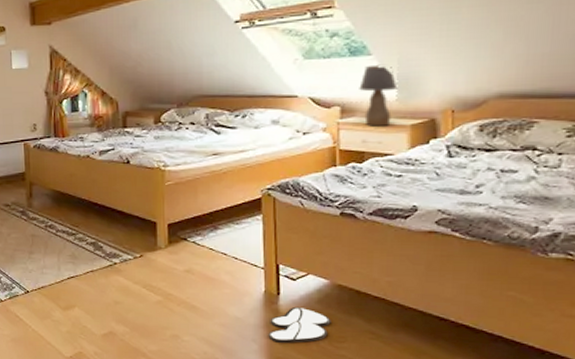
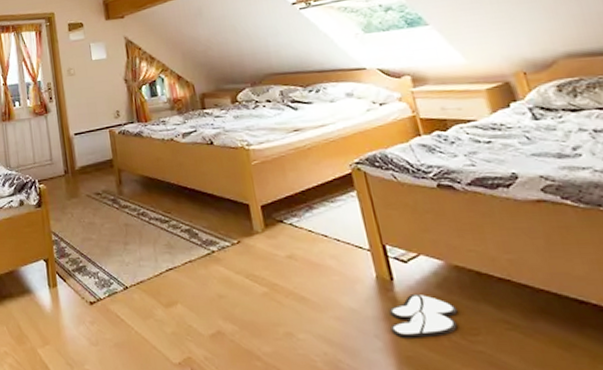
table lamp: present [359,64,398,126] -> none [424,33,466,94]

